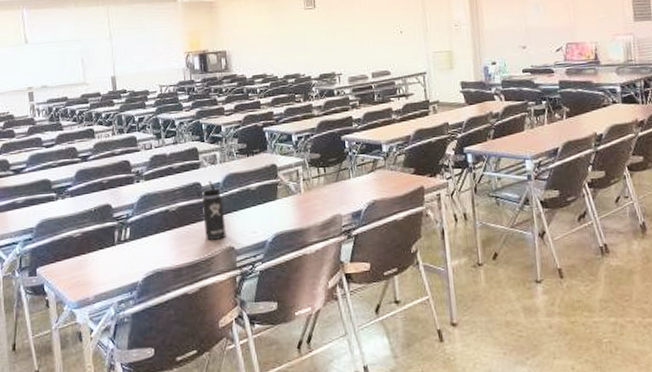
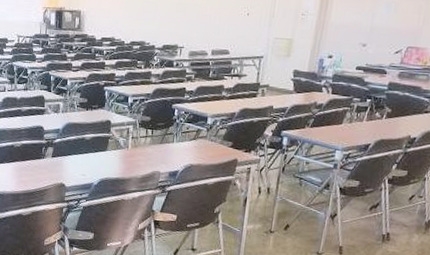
thermos bottle: present [197,180,226,241] -> none [39,126,61,177]

